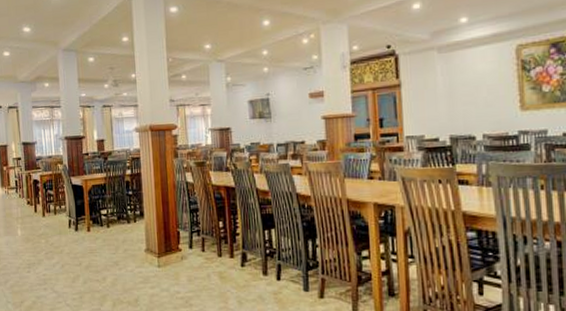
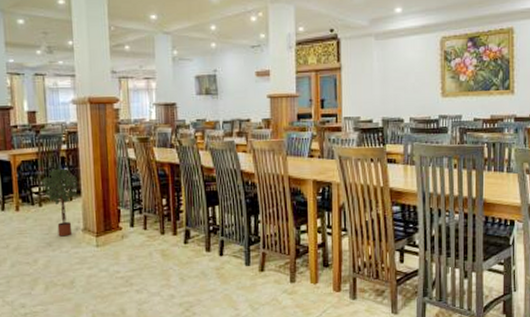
potted tree: none [109,192,142,256] -> present [42,168,79,237]

